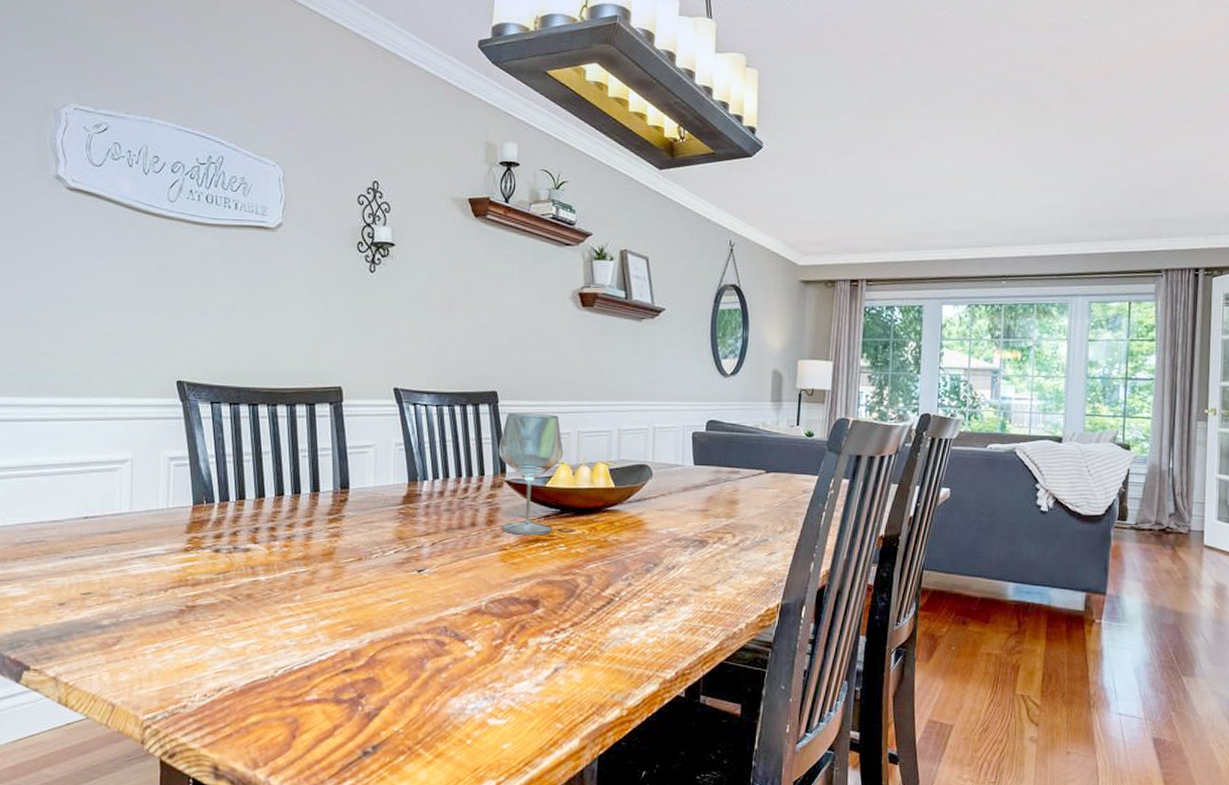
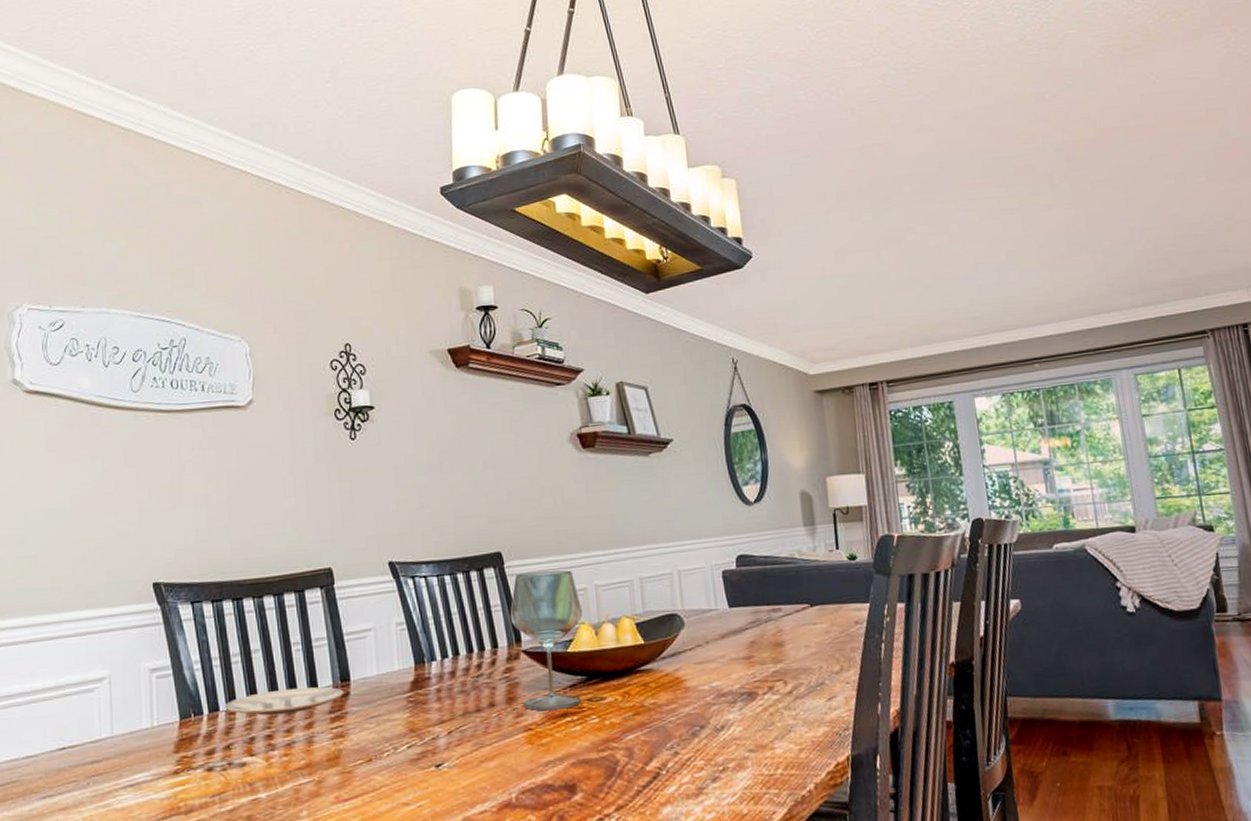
plate: none [234,489,342,512] -> present [225,686,343,716]

